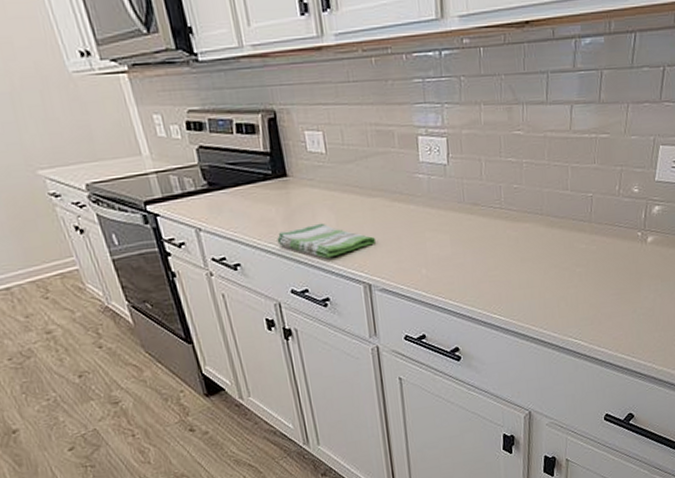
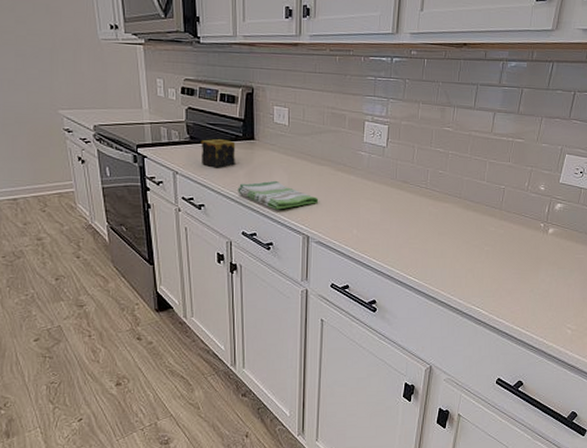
candle: none [222,180,269,218] -> present [201,139,236,168]

